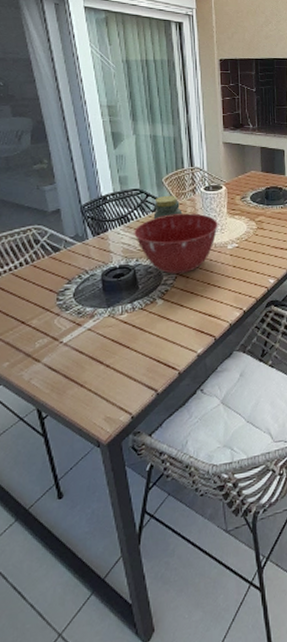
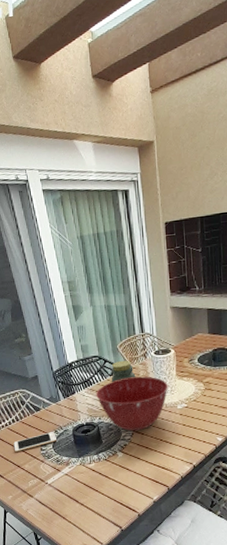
cell phone: none [18,277,79,305] -> present [13,432,57,453]

